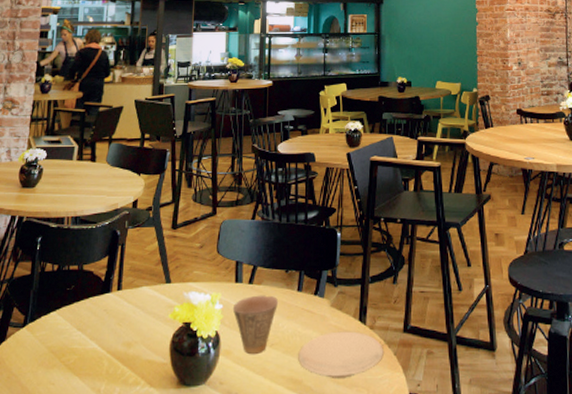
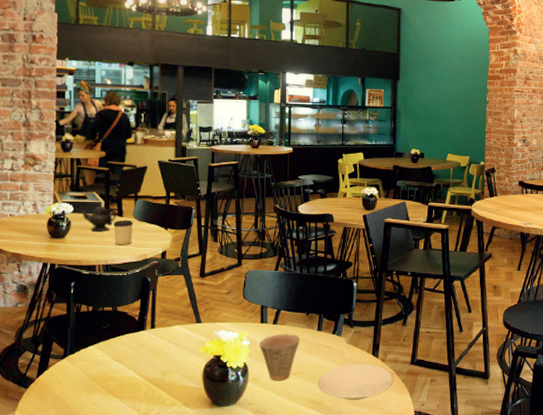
teapot: none [53,145,90,179] -> present [81,201,116,232]
cup: none [85,165,106,194] -> present [113,220,133,246]

